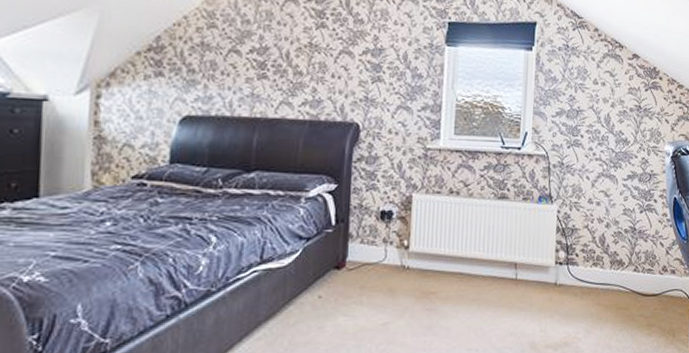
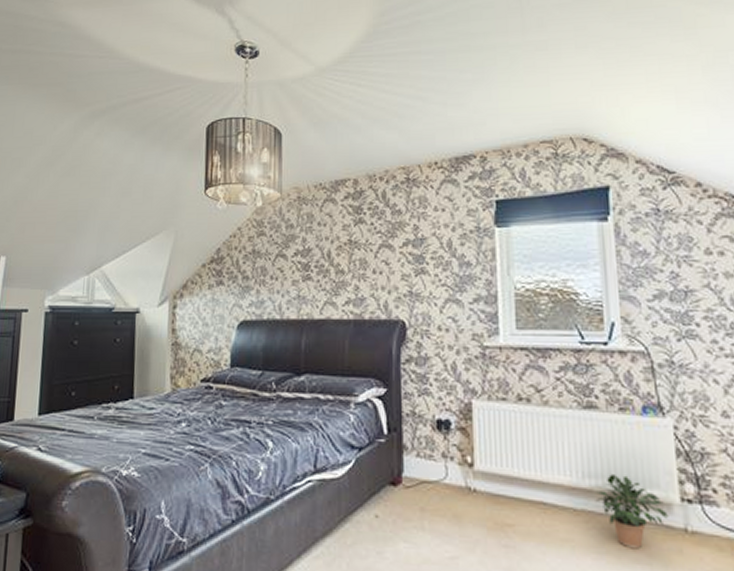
potted plant: none [498,247,546,301] -> present [595,473,669,549]

